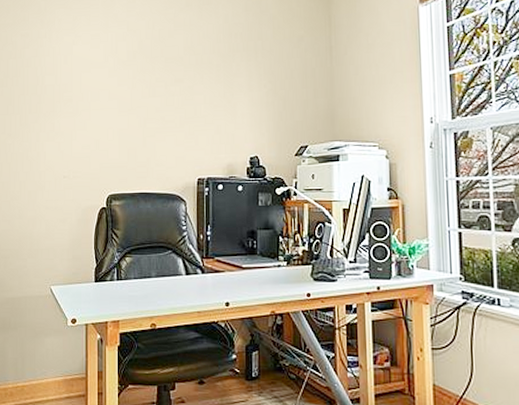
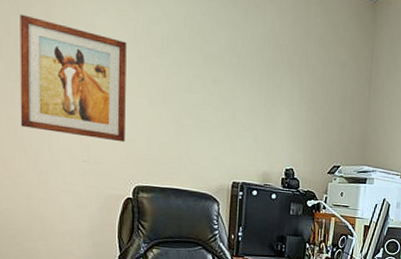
wall art: none [15,56,99,155] -> present [20,14,127,143]

